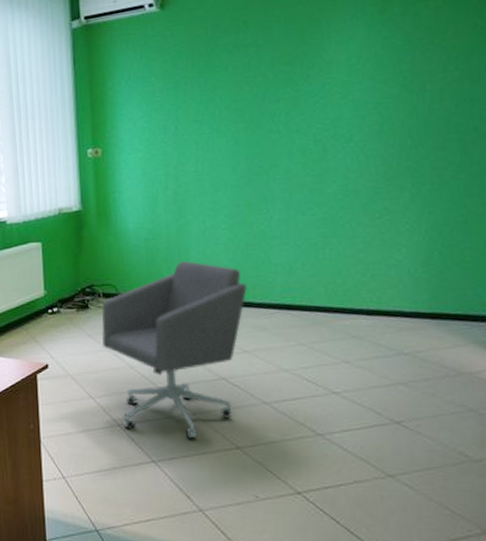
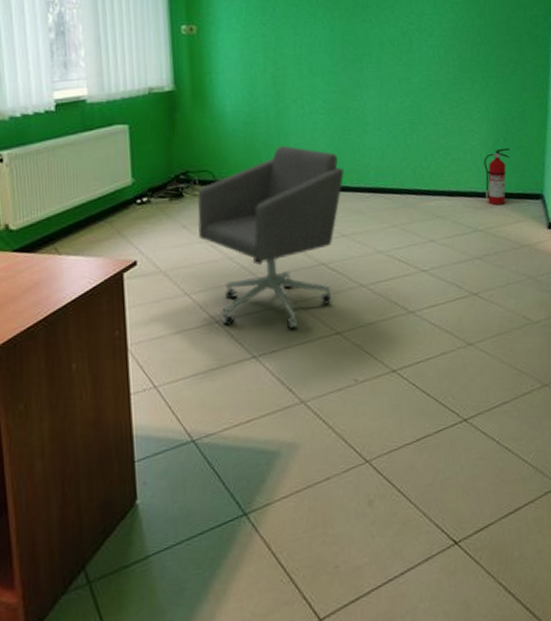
fire extinguisher: none [412,262,448,327] -> present [483,148,511,206]

